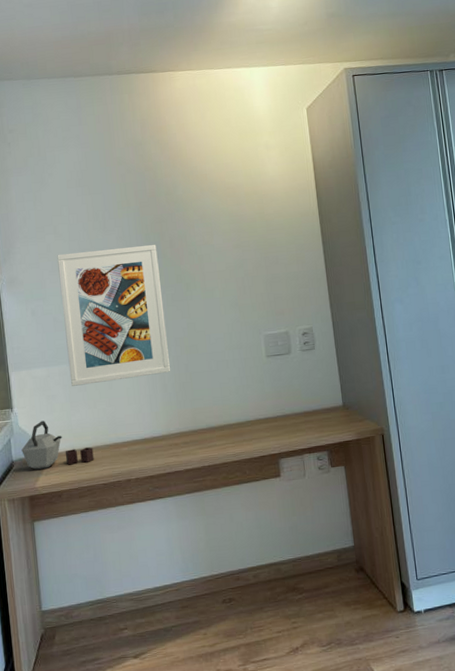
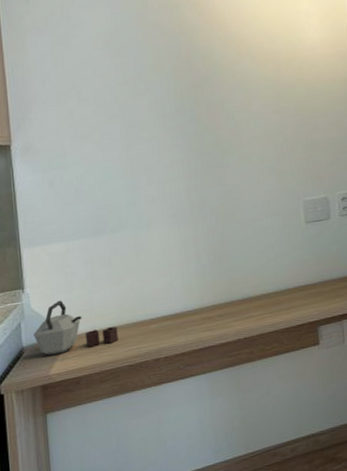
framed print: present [57,245,170,386] -> none [80,110,204,261]

